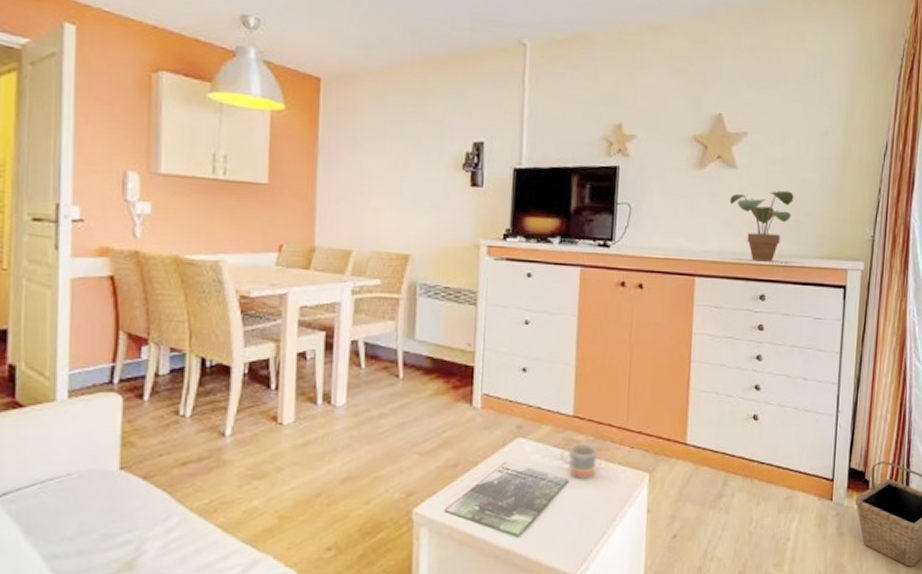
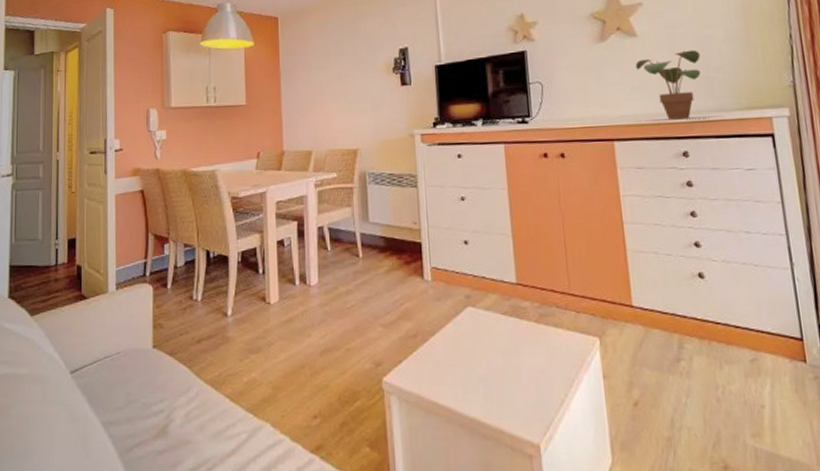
magazine: present [444,461,568,538] -> none [409,330,521,406]
mug: present [559,442,597,480] -> none [508,309,546,347]

